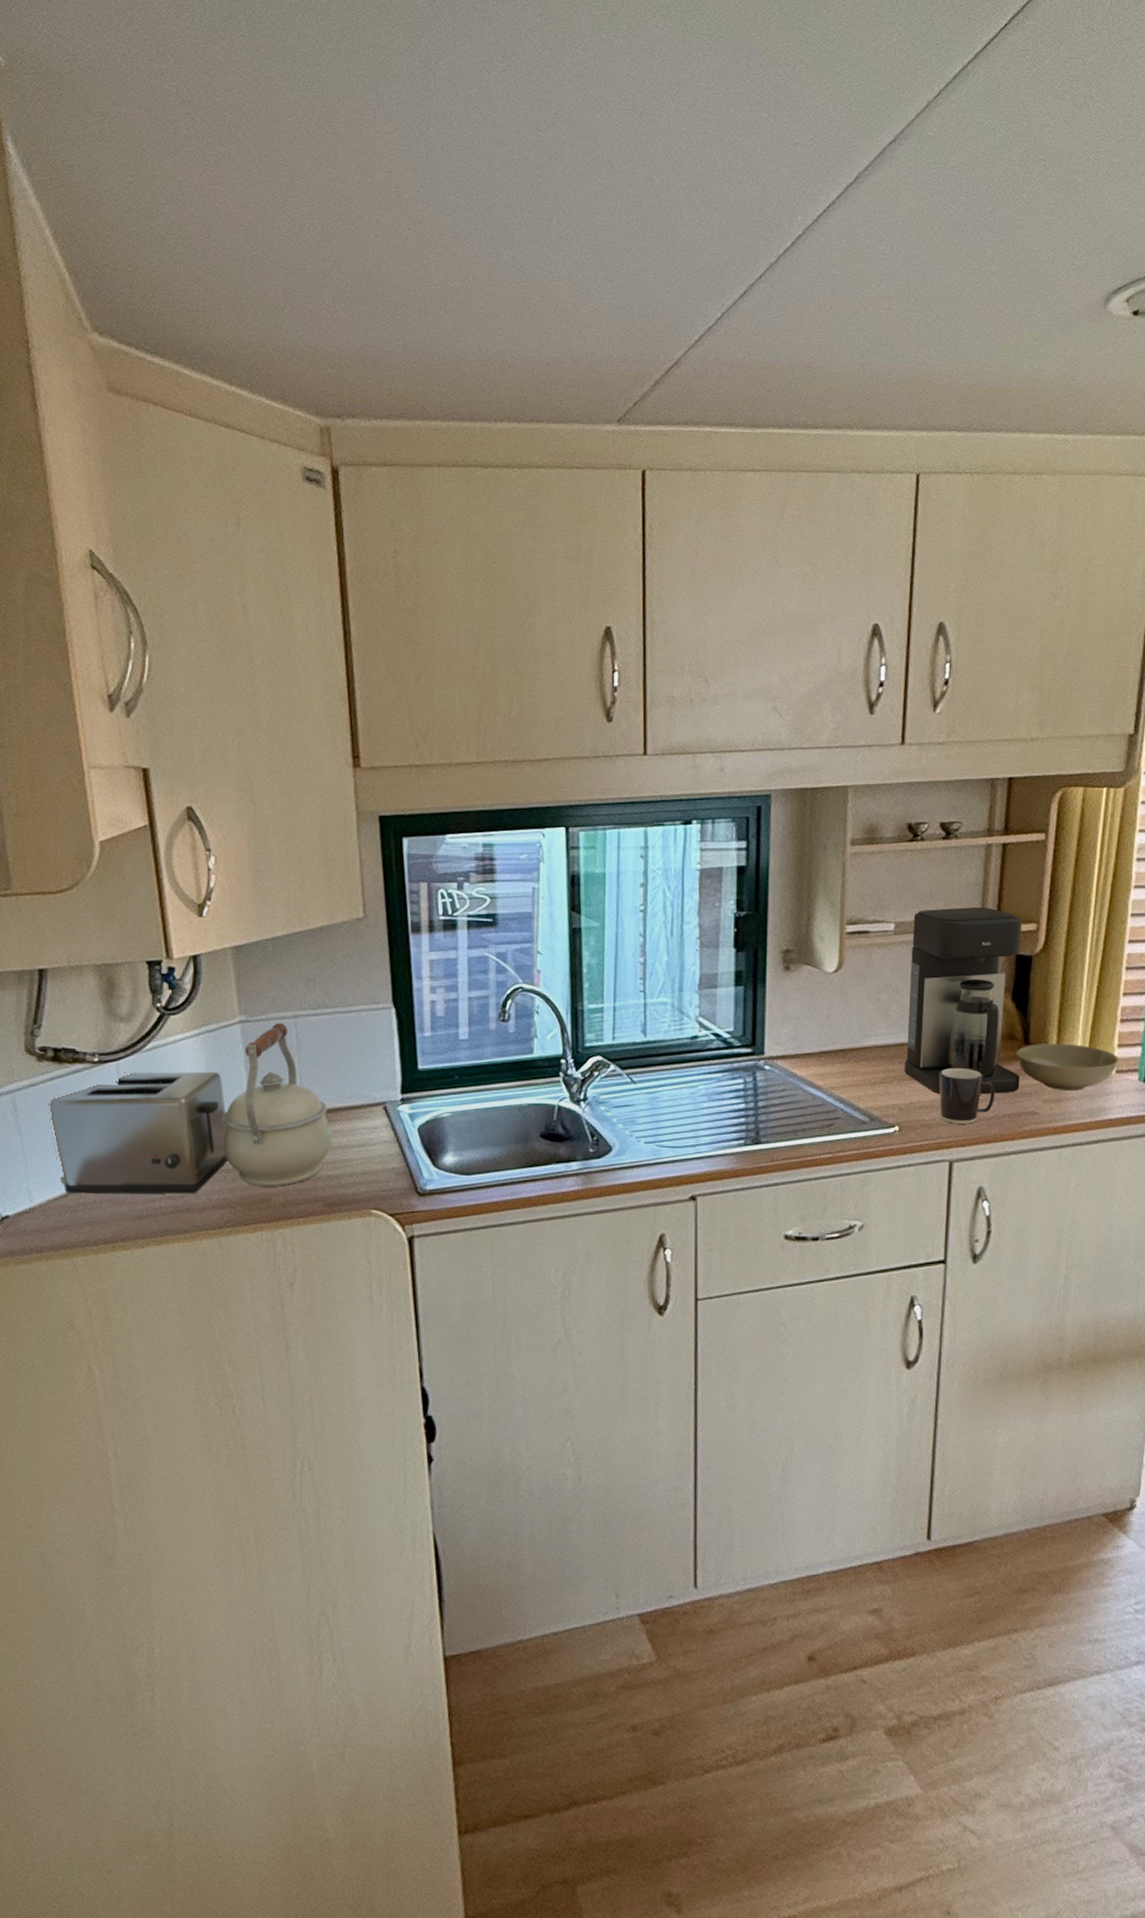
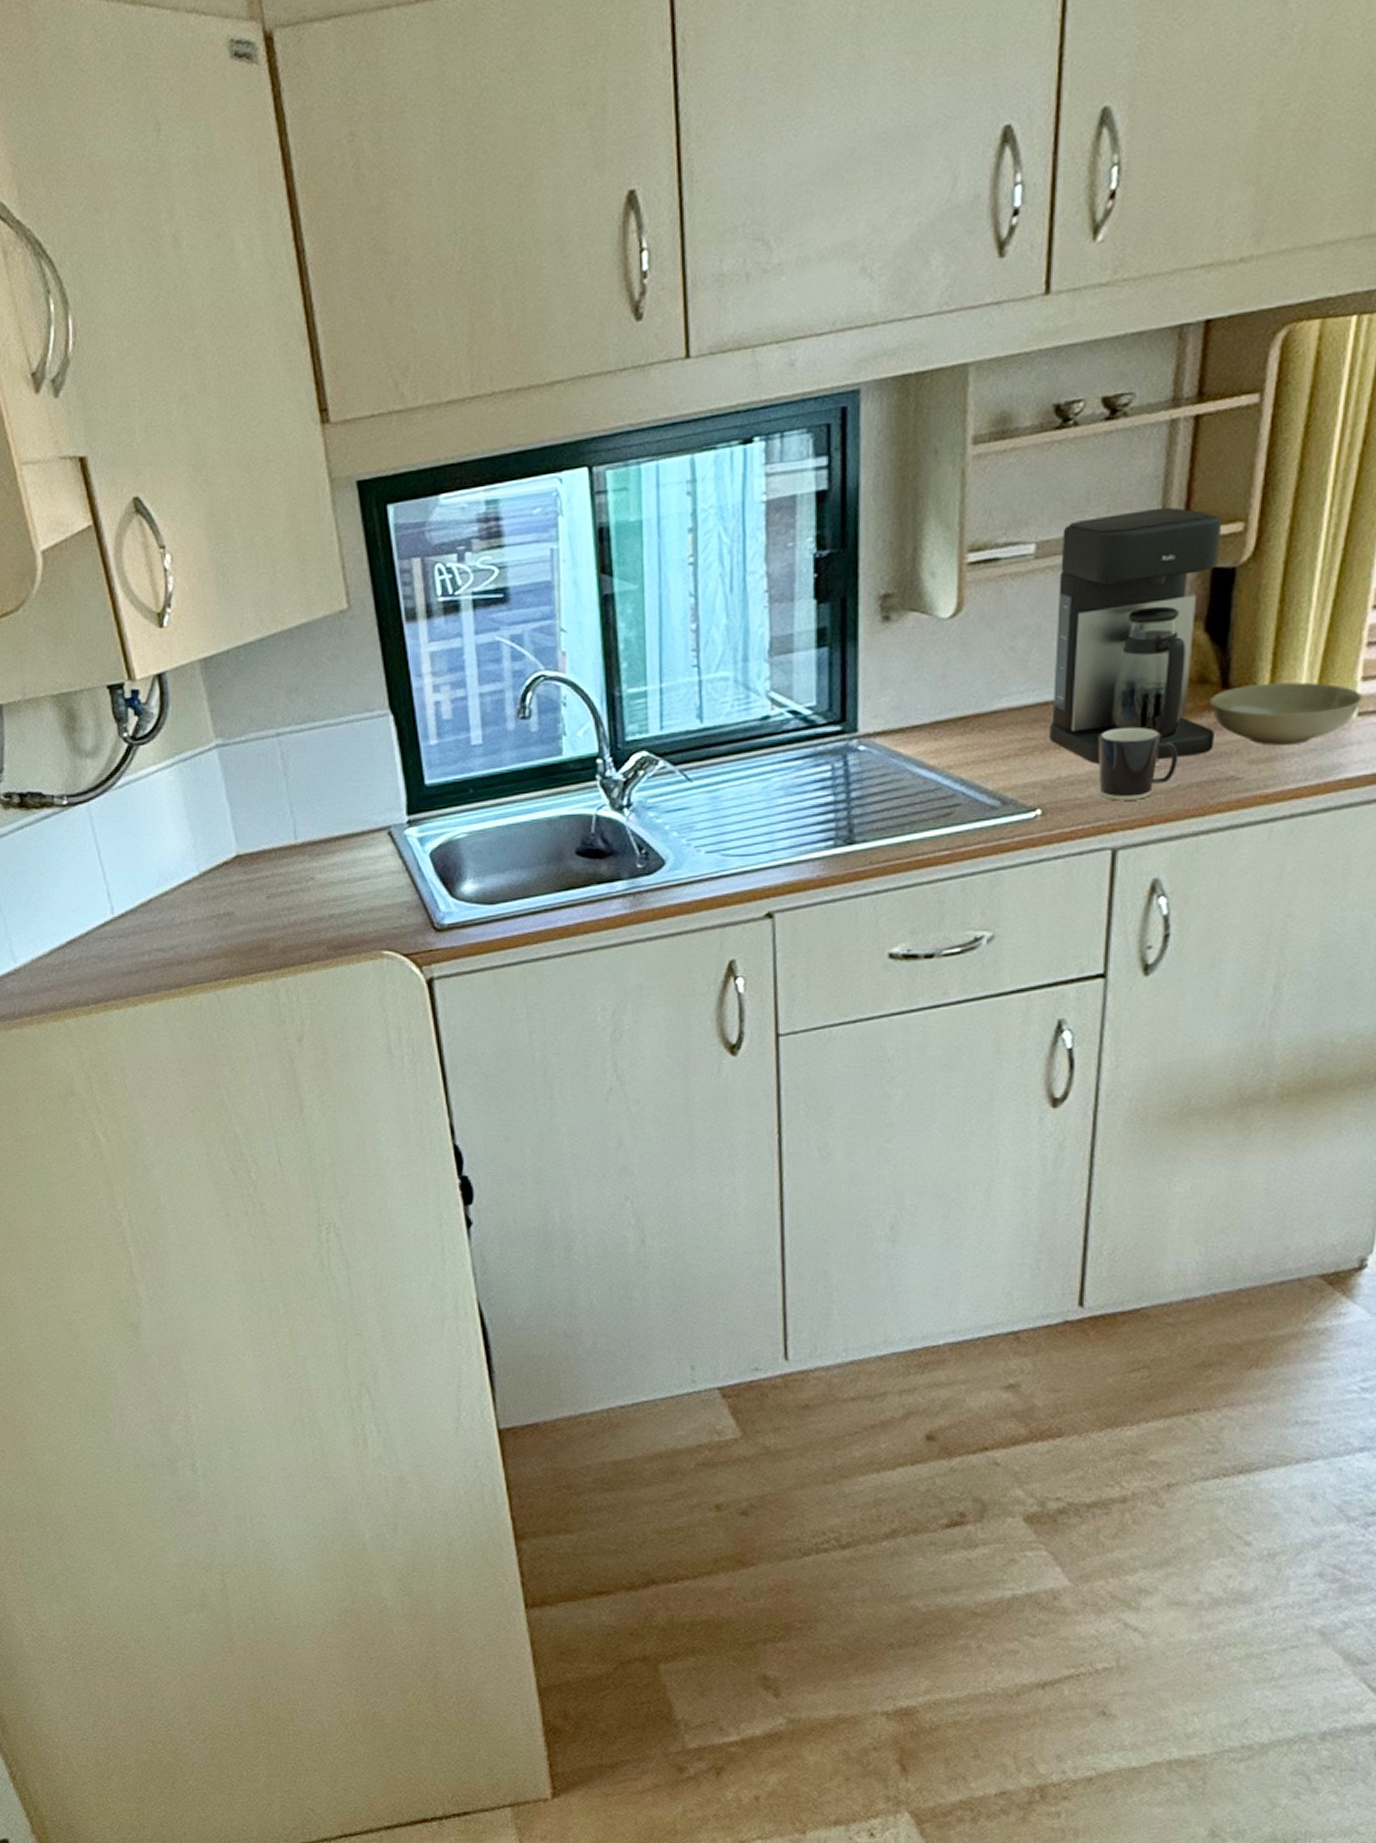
toaster: present [48,1071,229,1194] -> none [20,805,219,951]
kettle: present [222,1023,333,1187] -> none [207,744,333,932]

